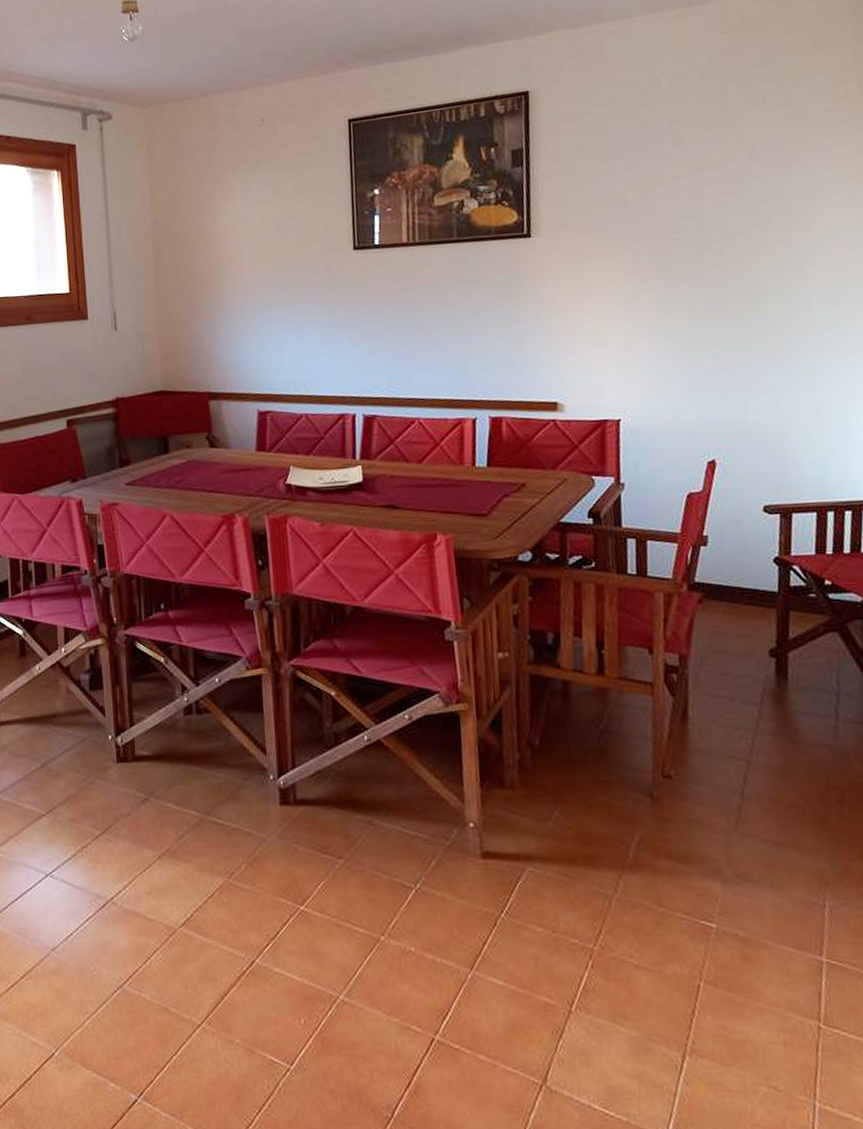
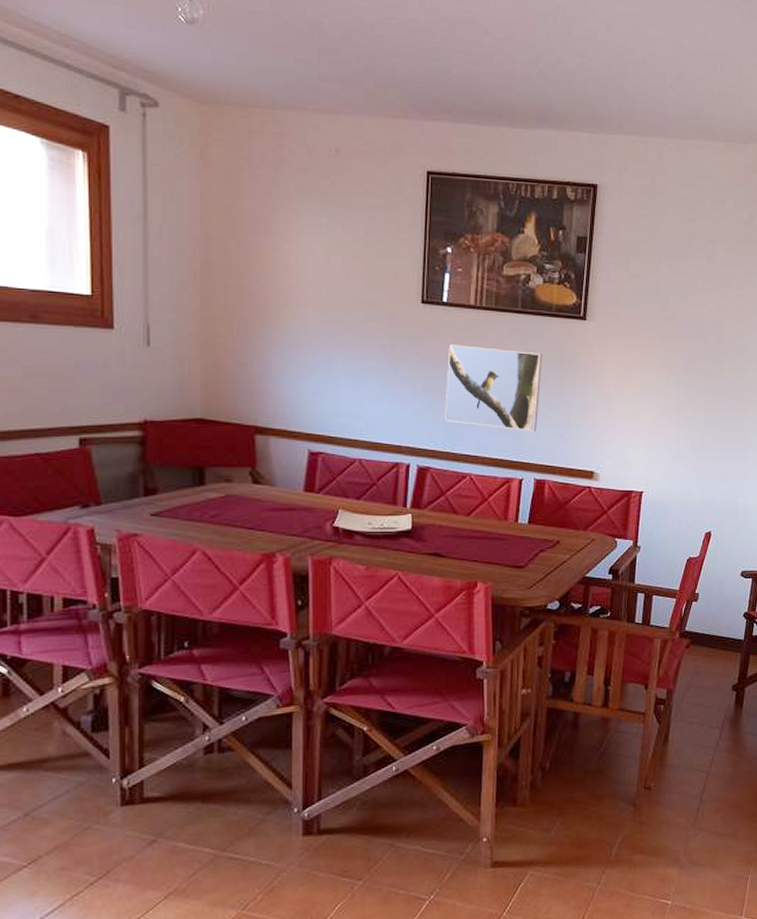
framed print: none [384,281,487,367] -> present [445,344,543,432]

